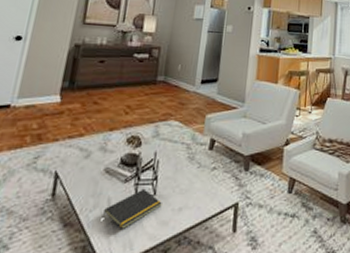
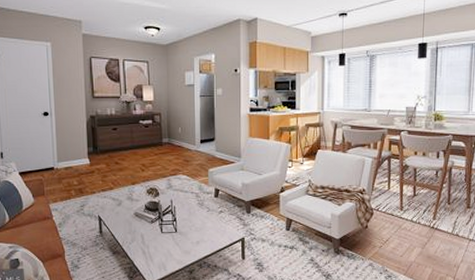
notepad: present [101,188,162,229] -> none [139,227,183,256]

